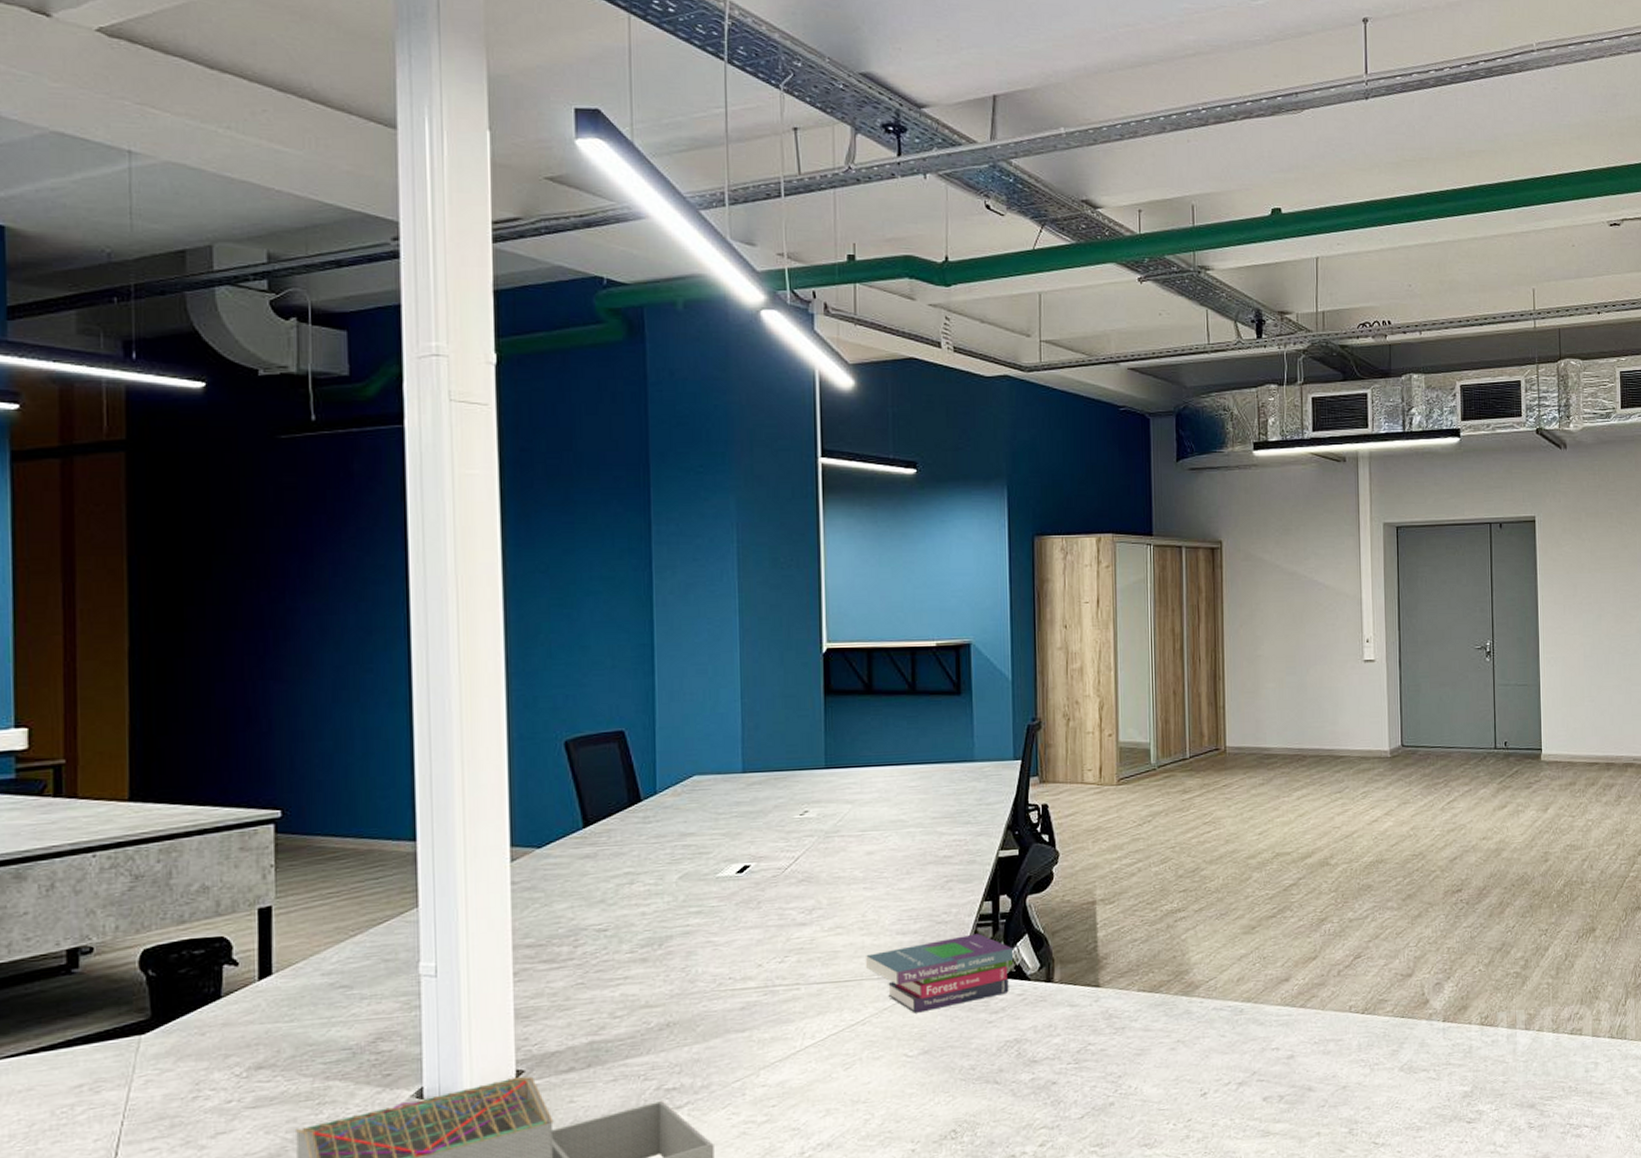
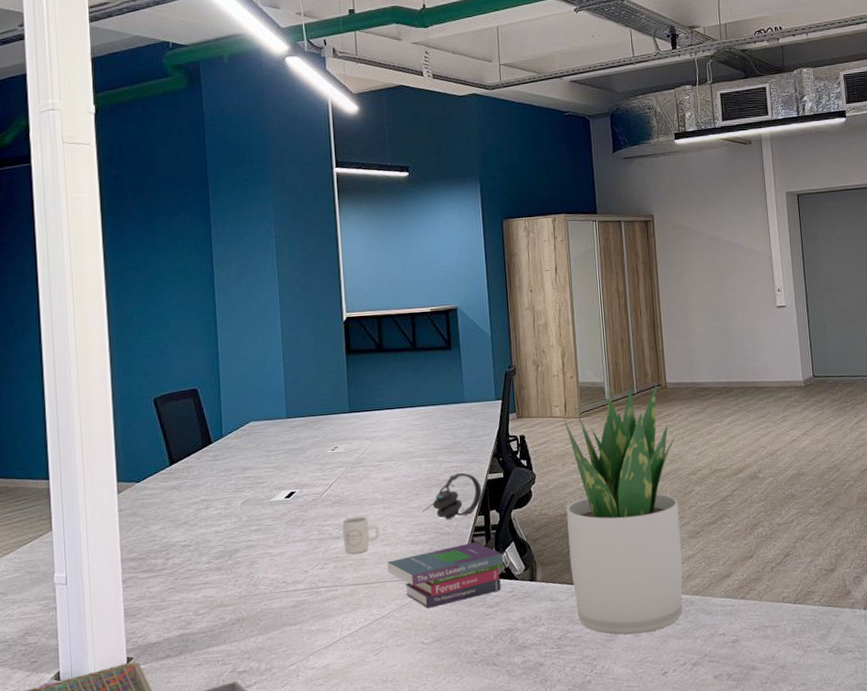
mug: none [810,898,858,945] -> present [342,516,380,554]
headphones: none [914,847,990,905] -> present [422,472,482,519]
planter: none [1095,749,1235,1048] -> present [564,385,683,635]

